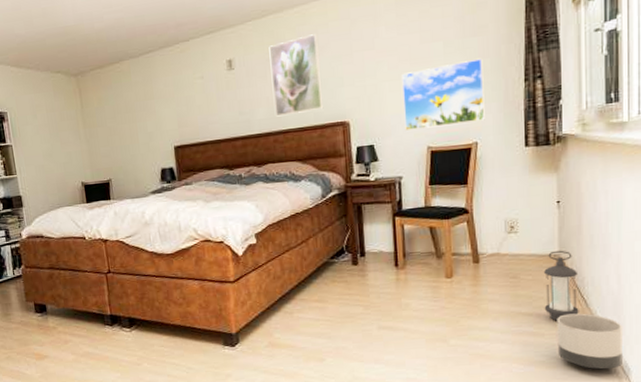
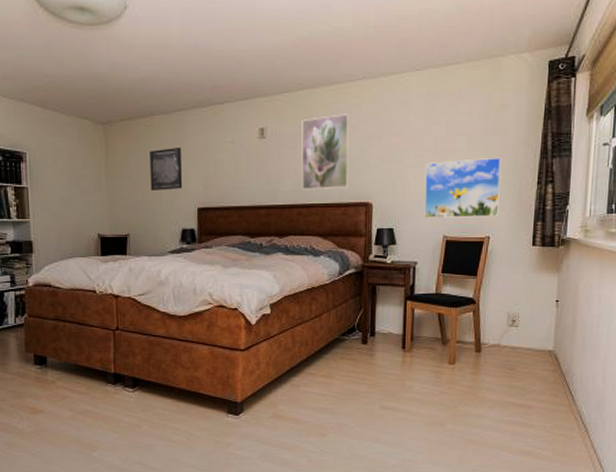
wall art: none [122,88,158,134] -> present [150,147,183,190]
lantern: present [544,250,579,321] -> none [535,347,569,414]
planter: present [557,313,622,370] -> none [544,408,603,463]

